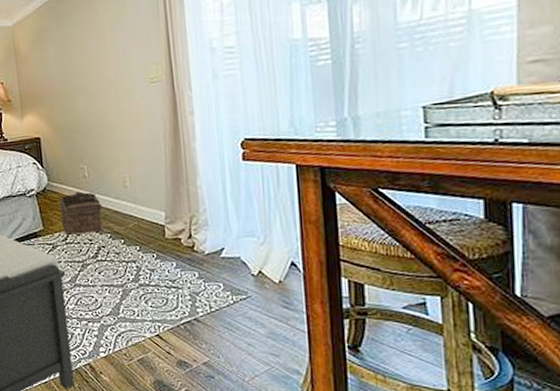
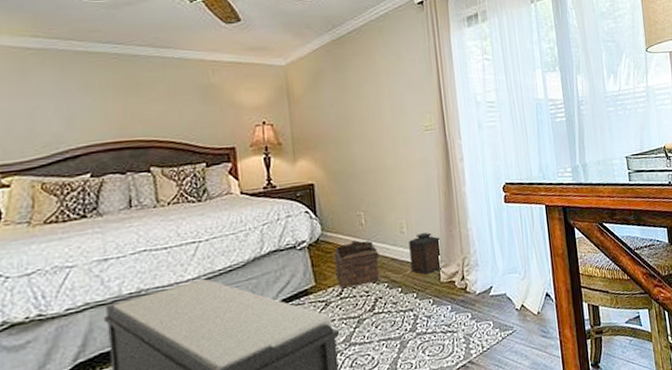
lantern: none [132,187,168,230] -> present [409,232,443,275]

